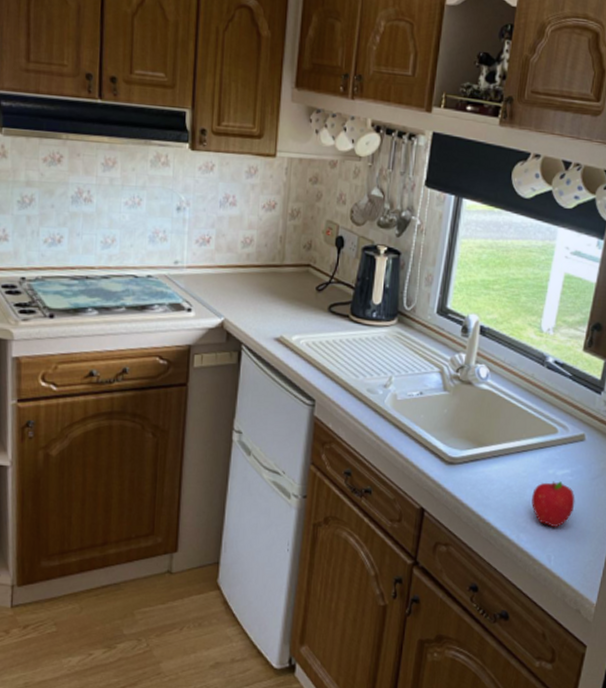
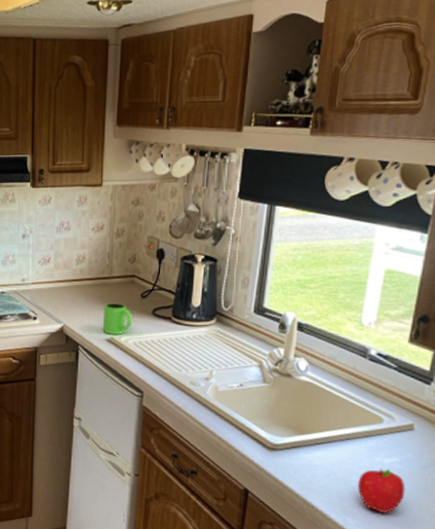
mug: none [270,295,306,333] -> present [102,302,133,335]

